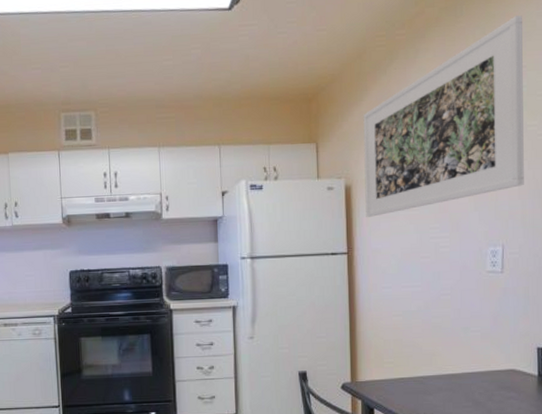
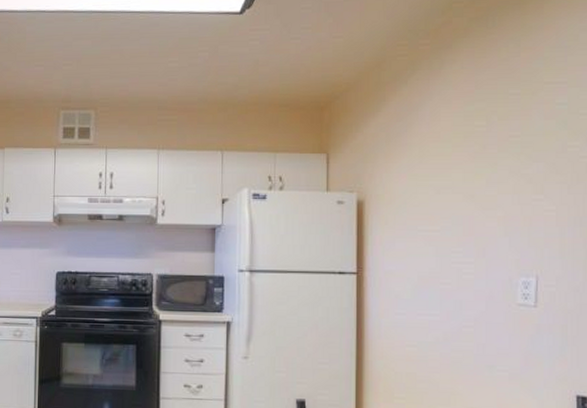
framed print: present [363,15,524,217] -> none [379,28,563,236]

